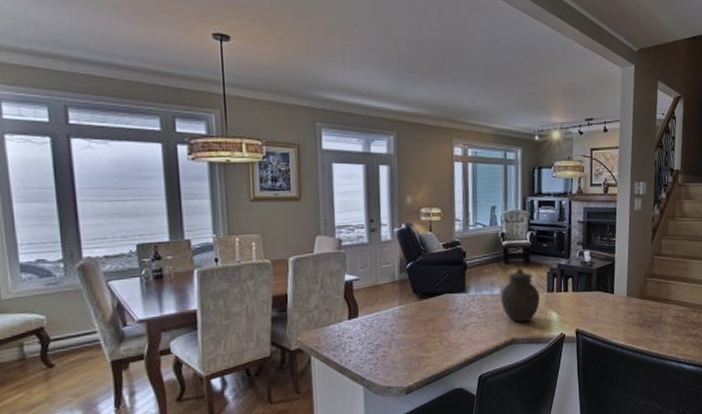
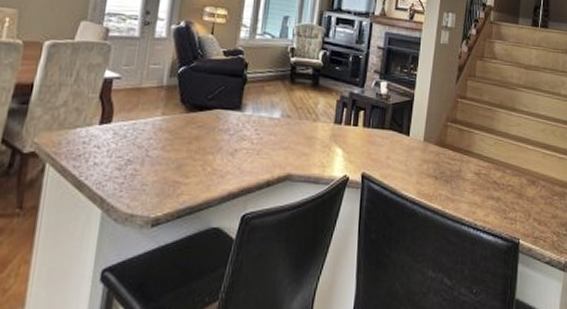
jar: present [501,269,541,323] -> none [280,92,326,156]

